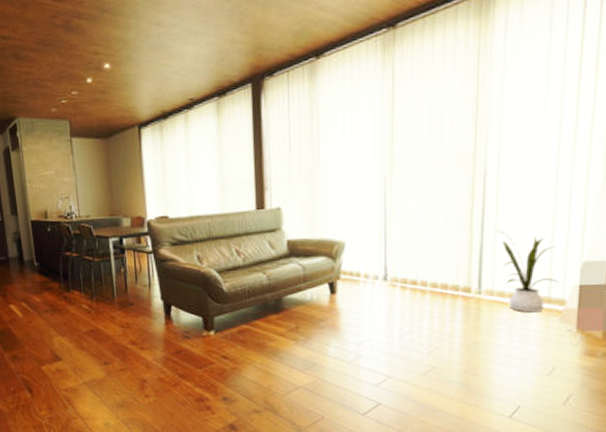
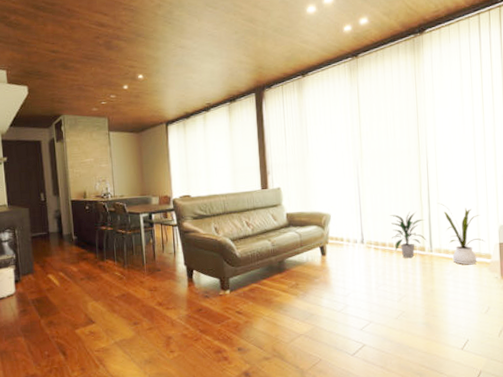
indoor plant: none [425,240,475,302] -> present [390,211,428,259]

